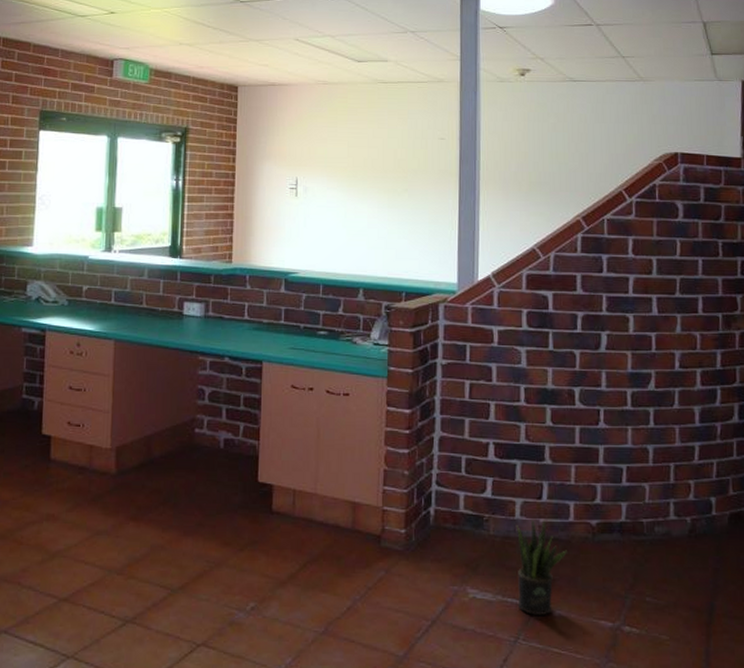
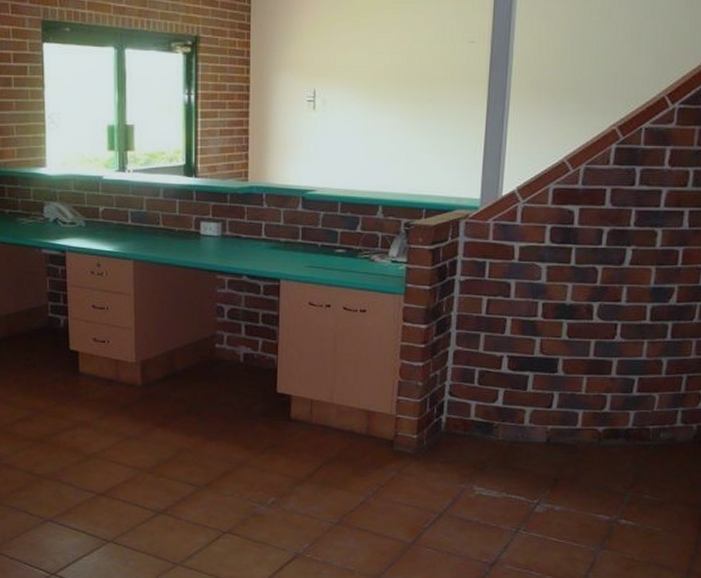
potted plant: present [516,520,567,616] -> none [522,426,572,511]

